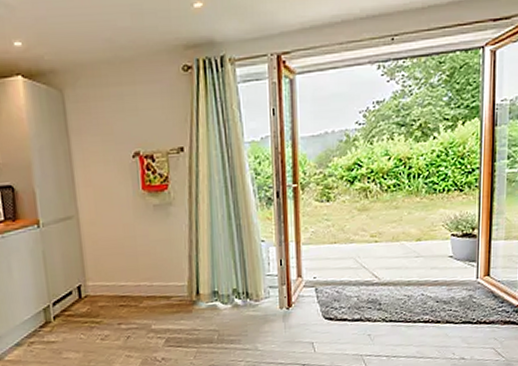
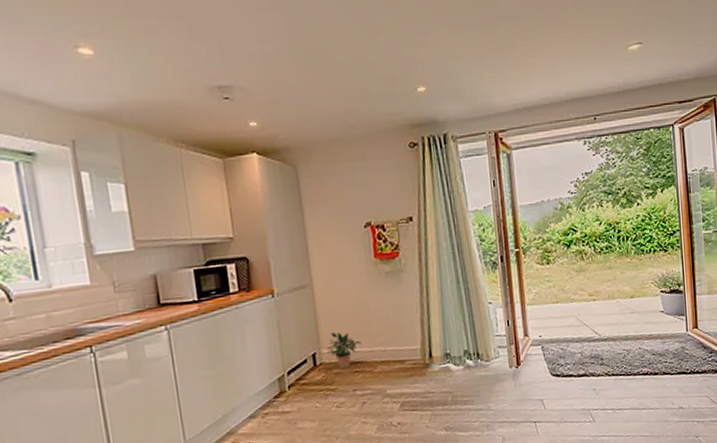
potted plant: none [92,265,127,302] -> present [327,332,362,369]

